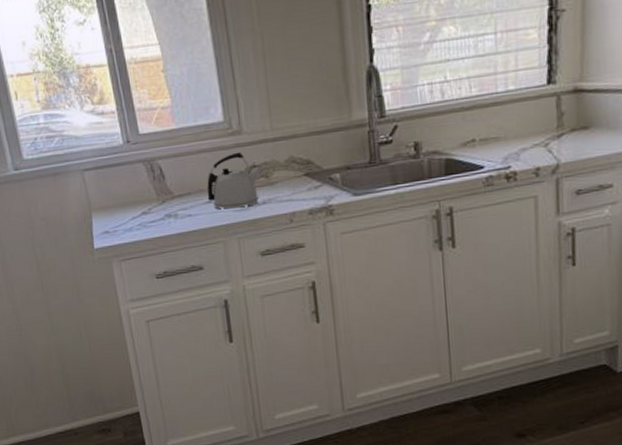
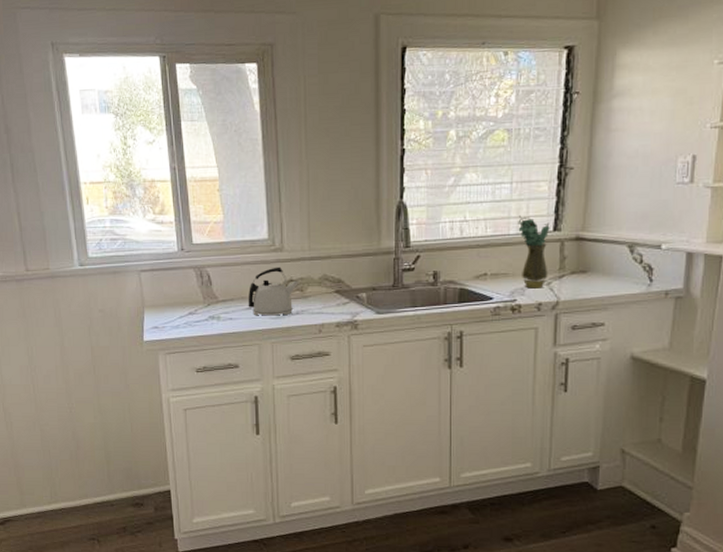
vase: none [506,69,545,153] -> present [518,215,550,289]

